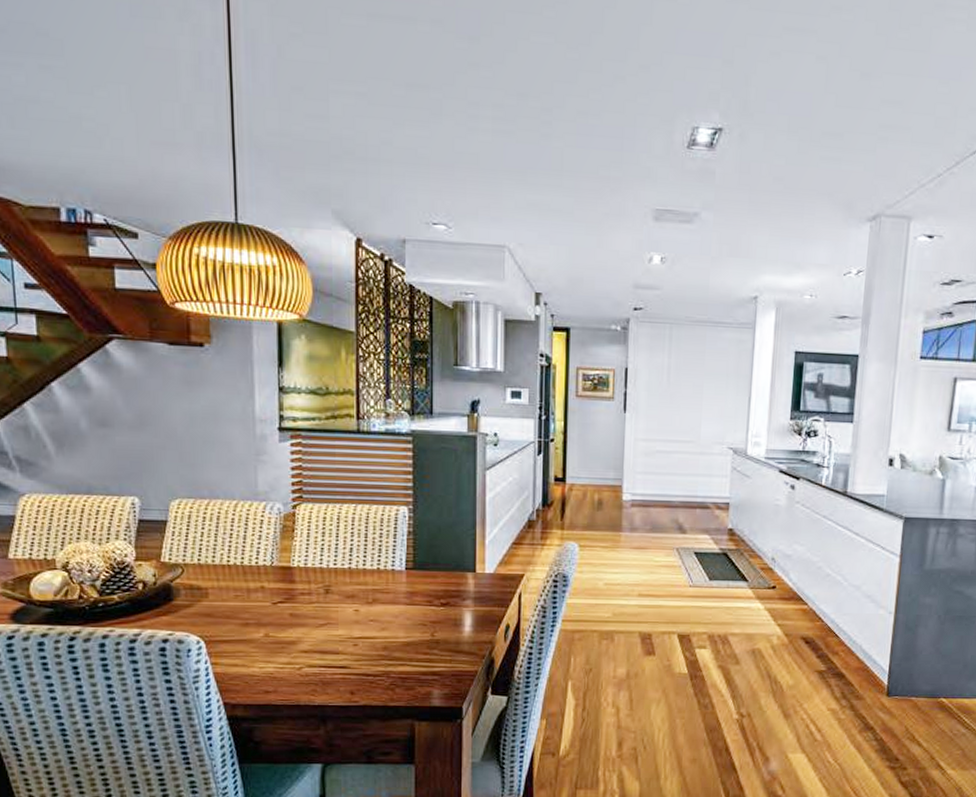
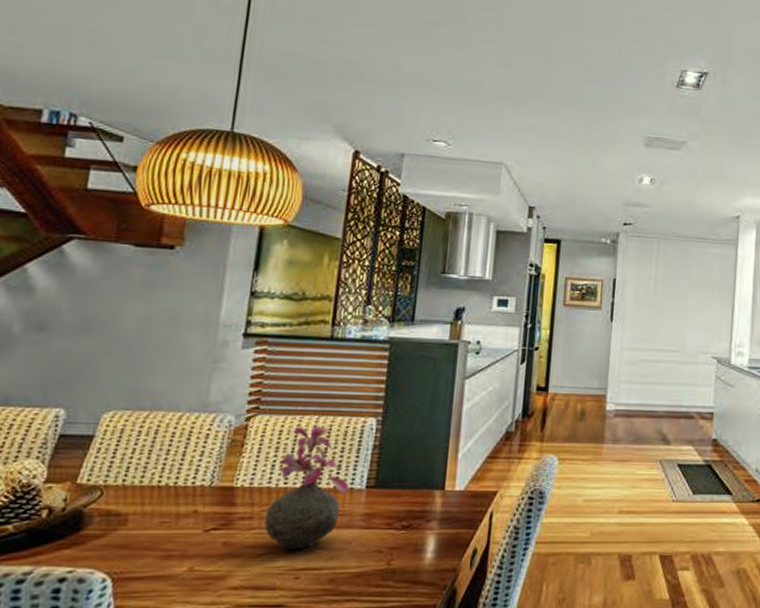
vase: none [322,513,391,622] -> present [264,425,350,550]

